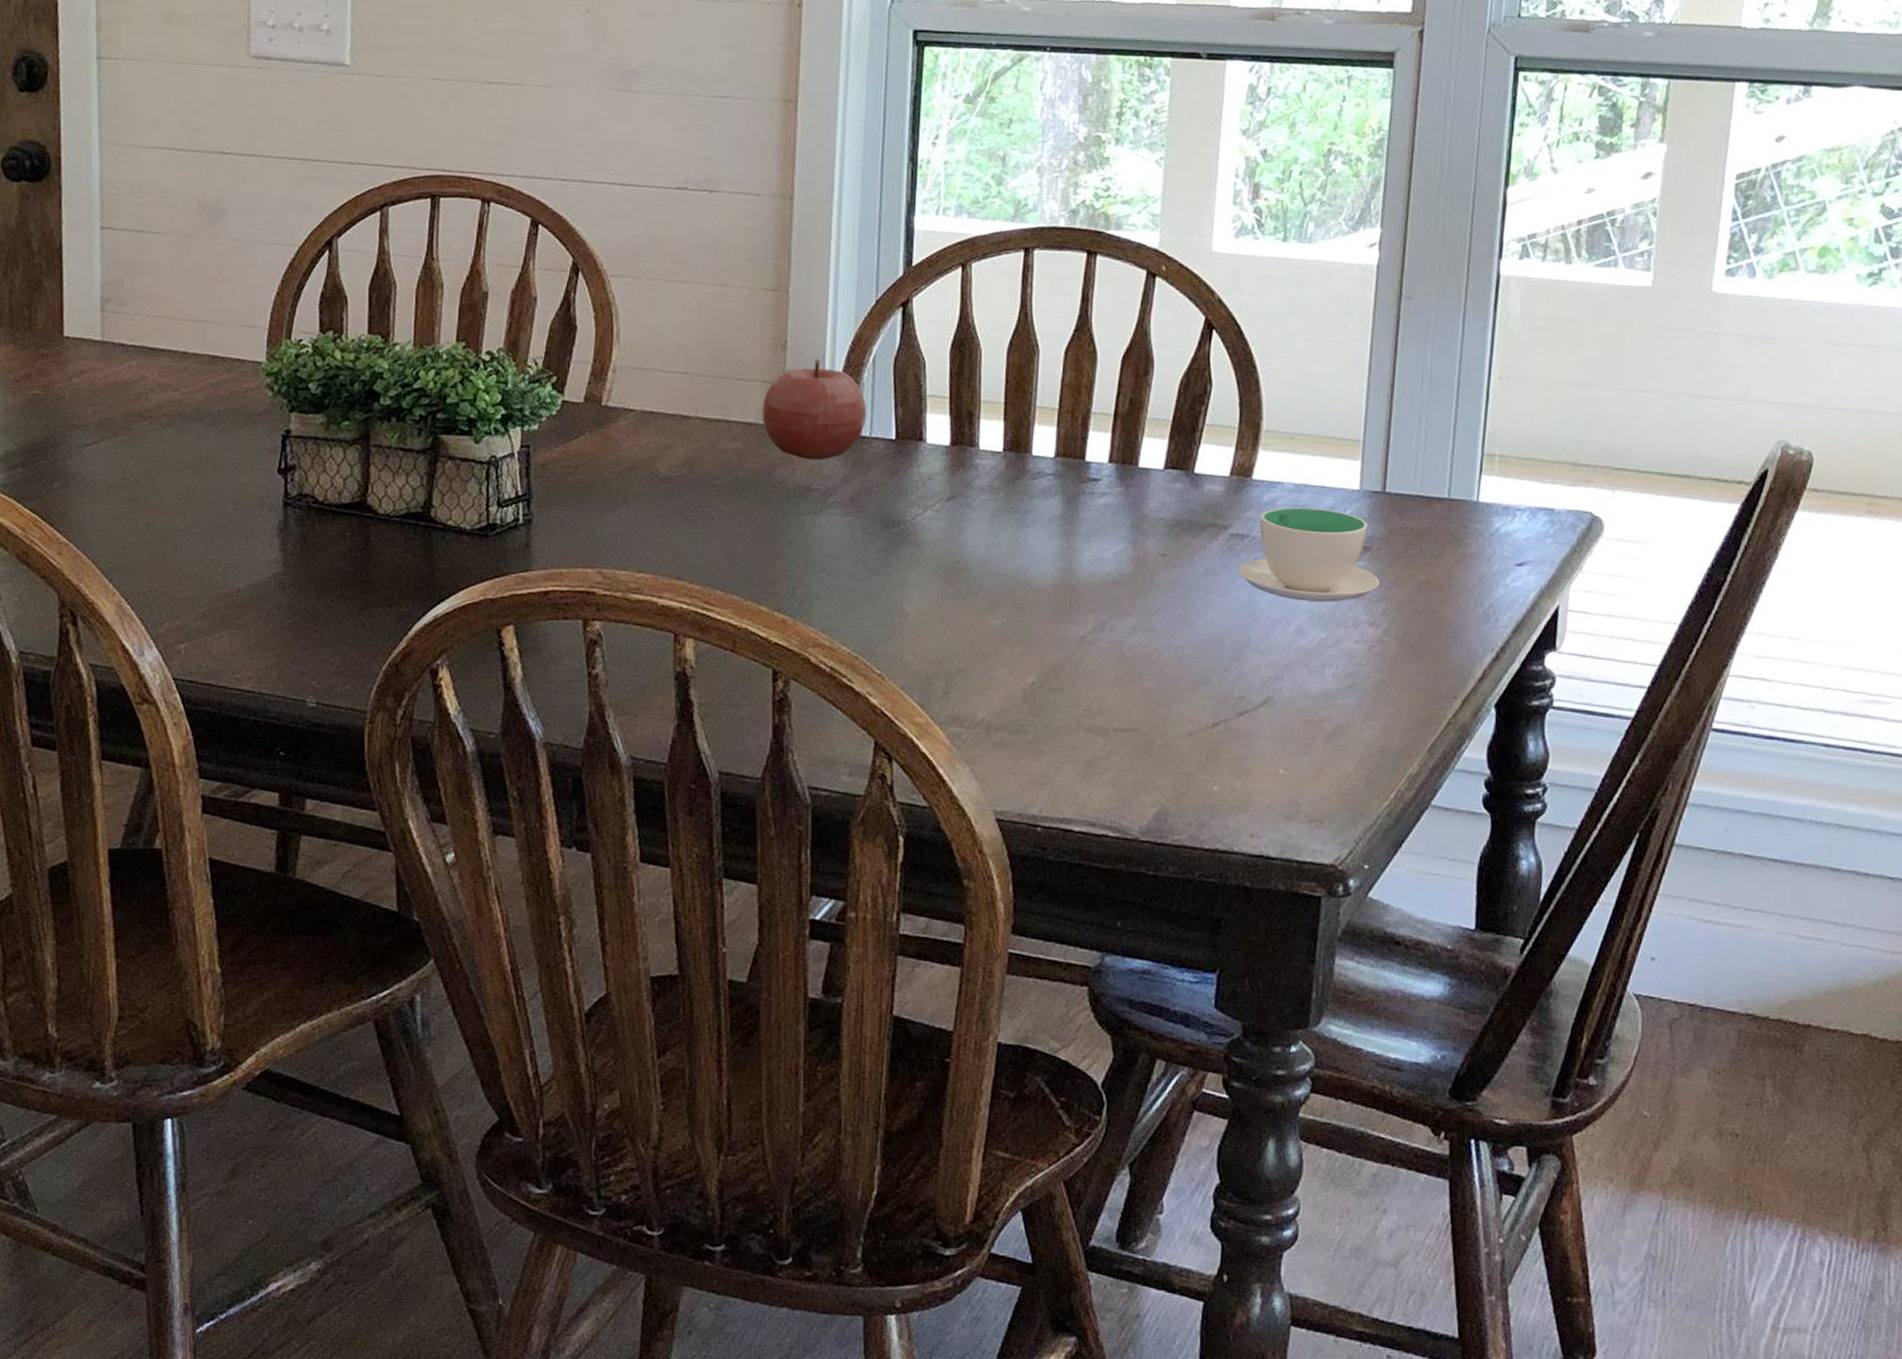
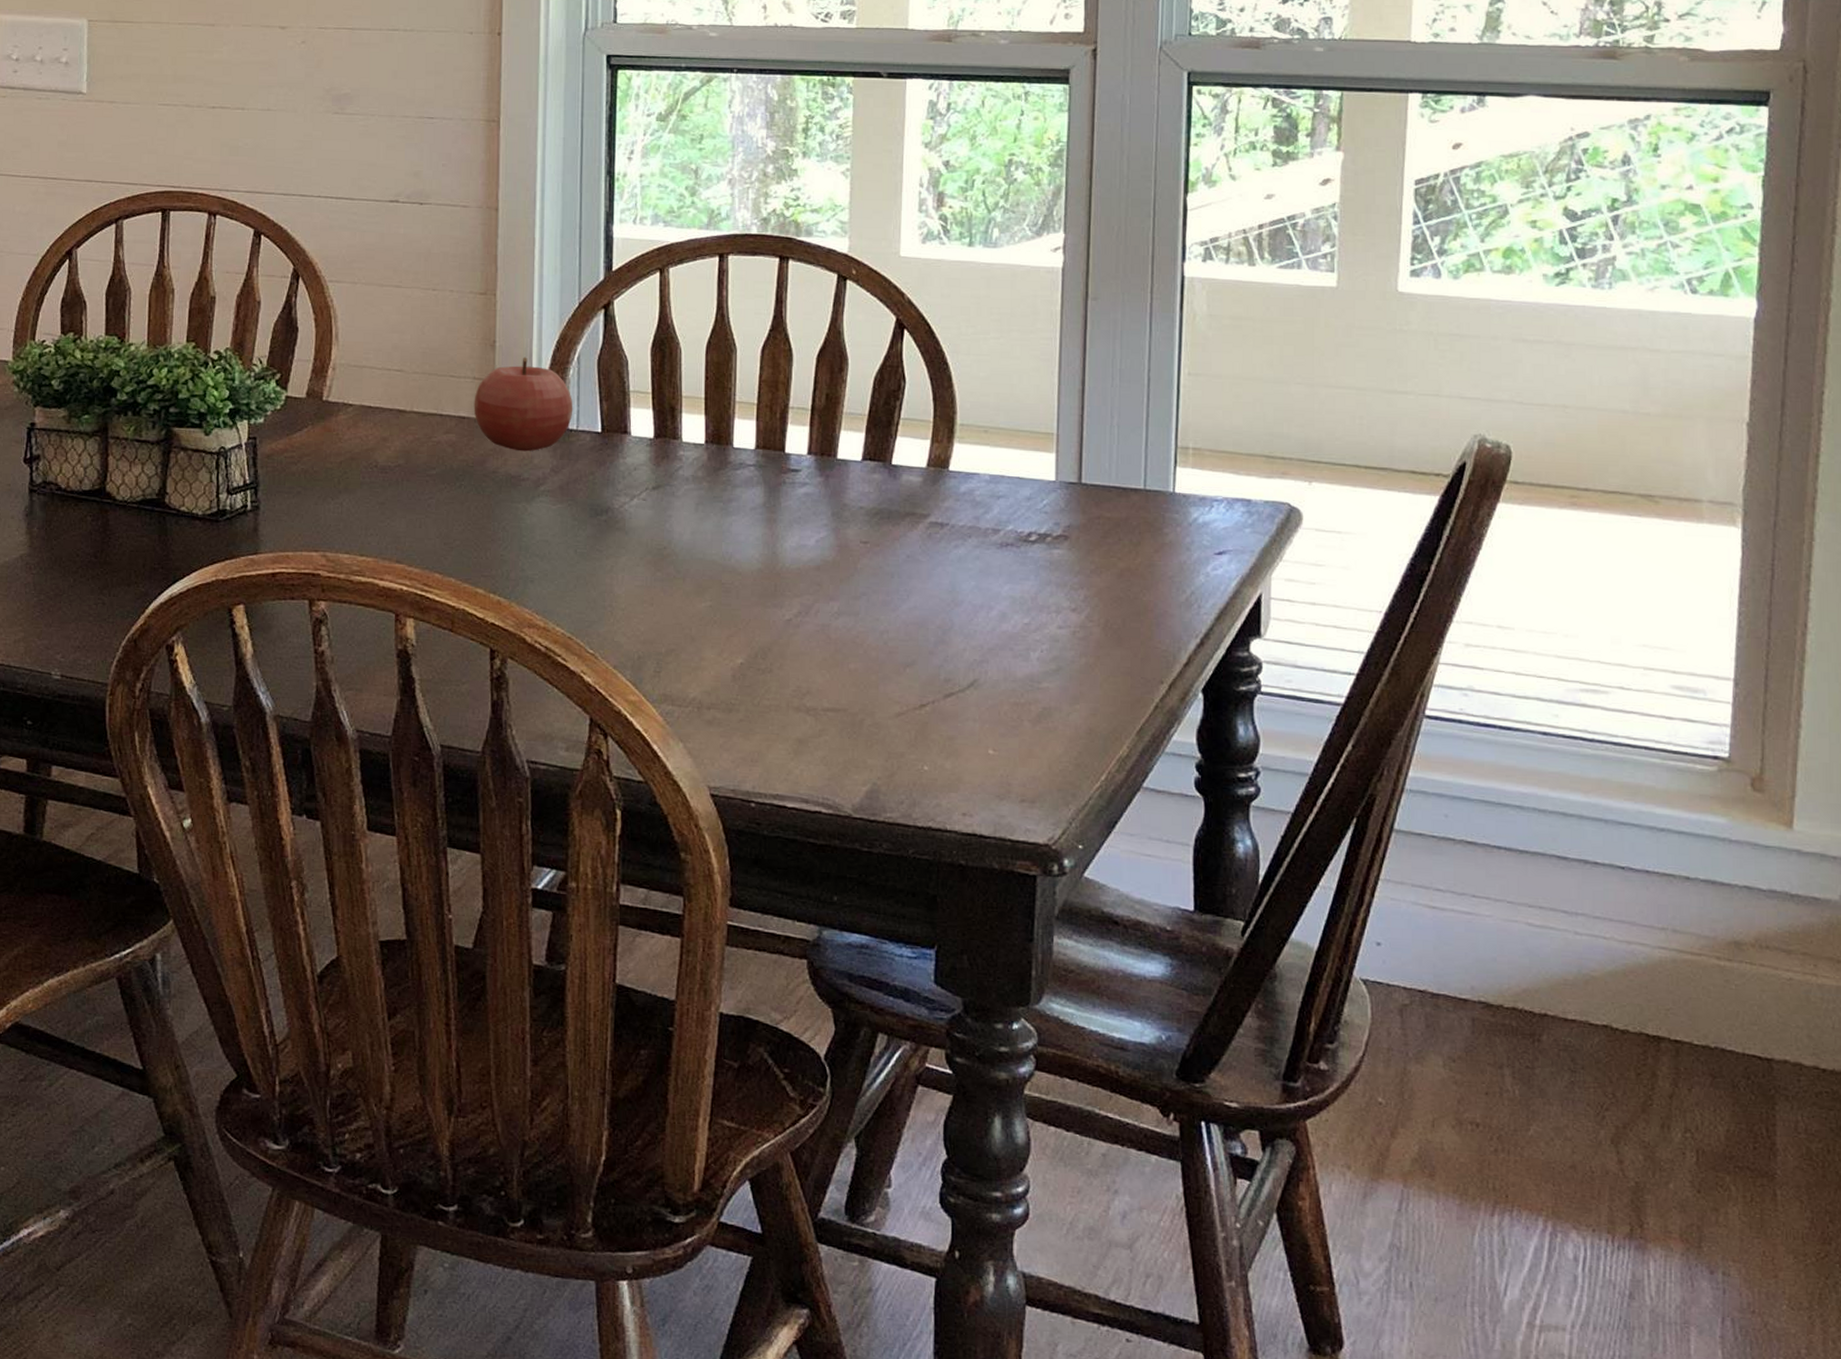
cup: present [1238,507,1381,602] -> none [939,497,1081,589]

